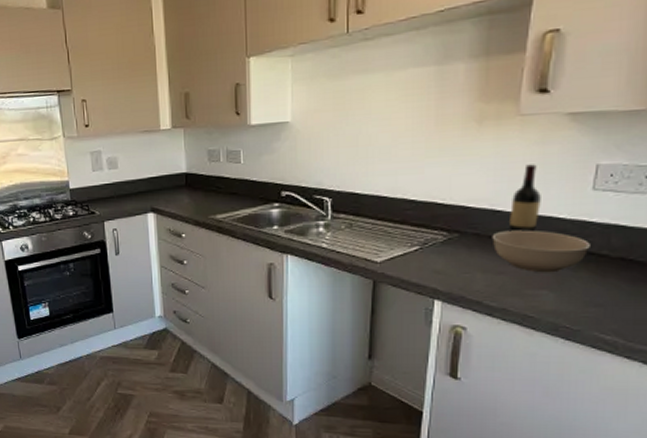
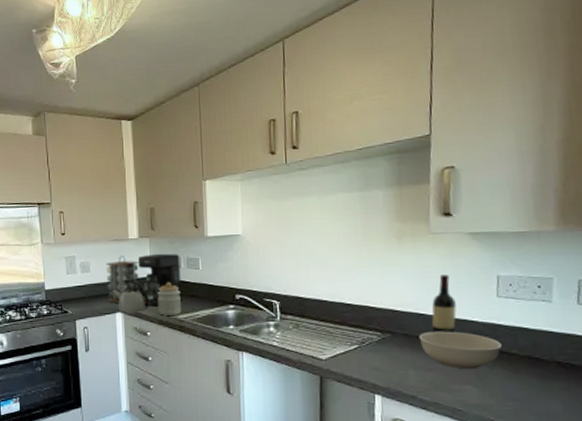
spice rack: none [136,148,173,203] -> present [106,255,139,303]
kettle: none [143,175,185,214] -> present [112,279,150,314]
coffee maker: none [171,145,220,206] -> present [138,253,182,307]
jar: none [193,178,221,216] -> present [157,282,182,316]

